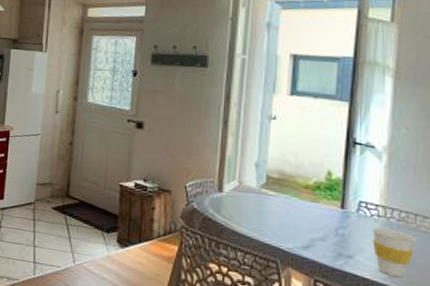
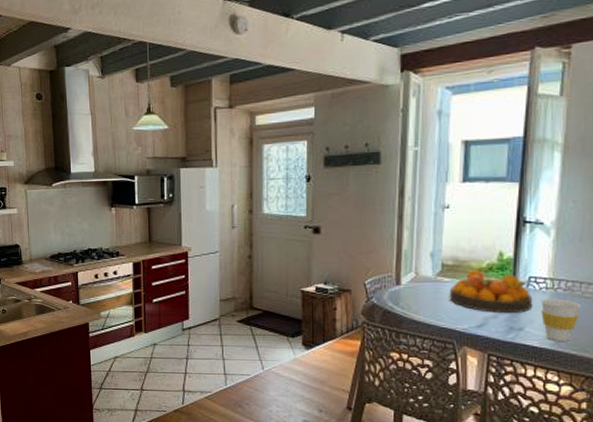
fruit bowl: none [273,186,364,239] -> present [449,270,533,313]

